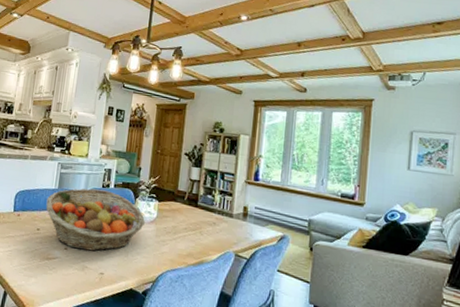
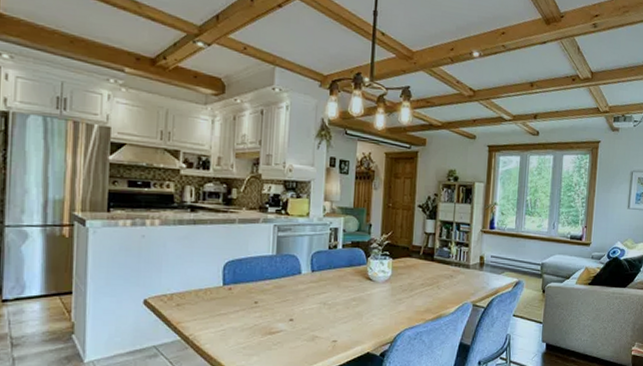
fruit basket: present [46,188,145,252] -> none [263,251,379,319]

